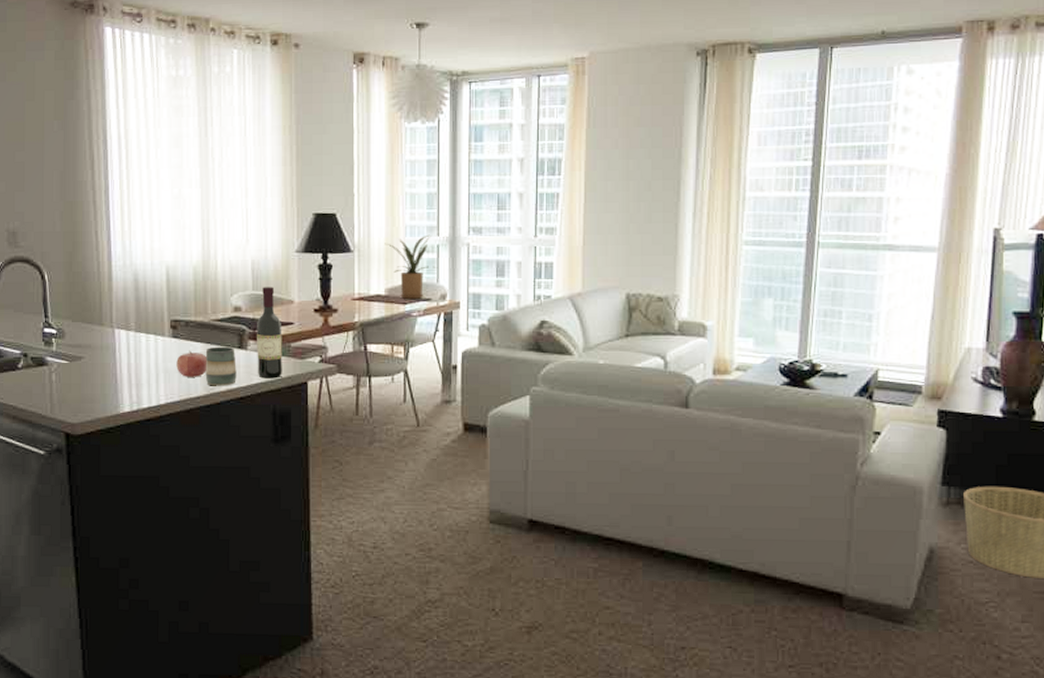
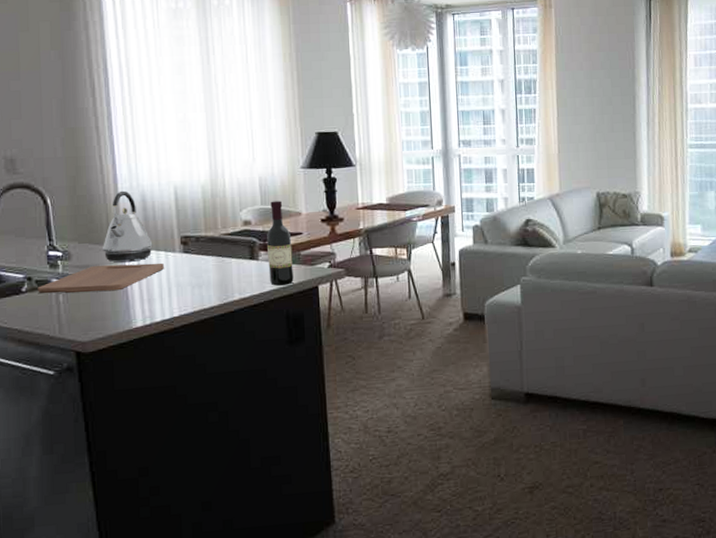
cutting board: none [32,345,153,373] -> present [38,262,164,294]
kettle: none [95,269,143,344] -> present [103,190,153,263]
fruit: present [176,350,206,377] -> none [188,264,219,290]
mug: present [205,346,237,386] -> none [217,258,249,296]
house plant: present [384,234,438,300] -> none [384,148,434,207]

